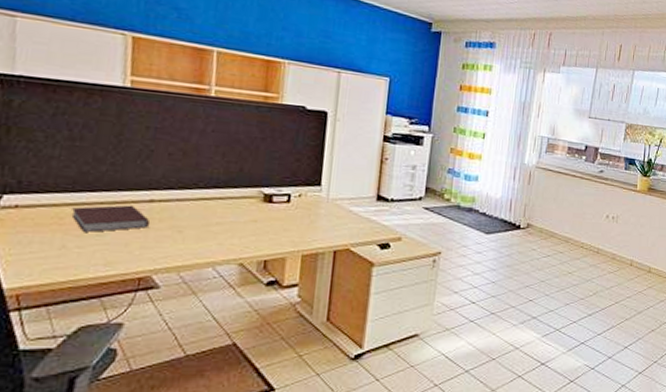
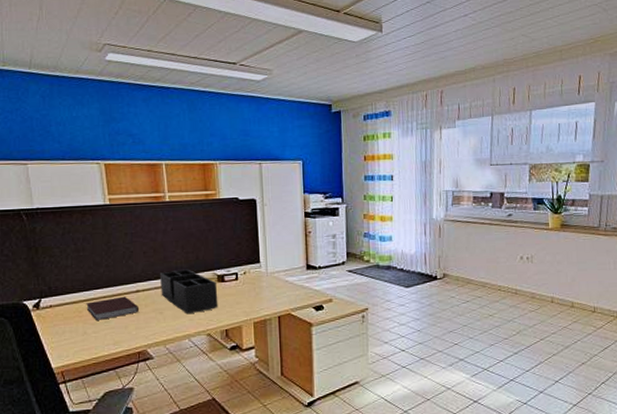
desk organizer: none [184,181,262,237] -> present [159,269,218,315]

